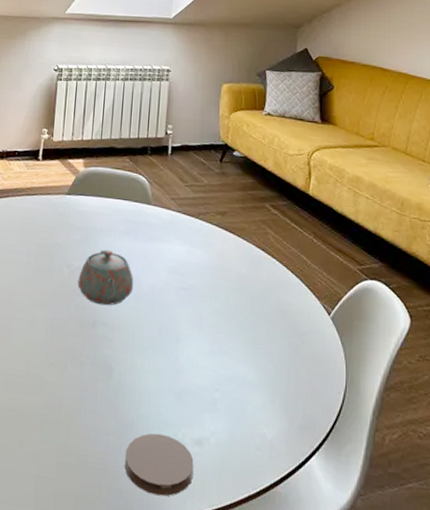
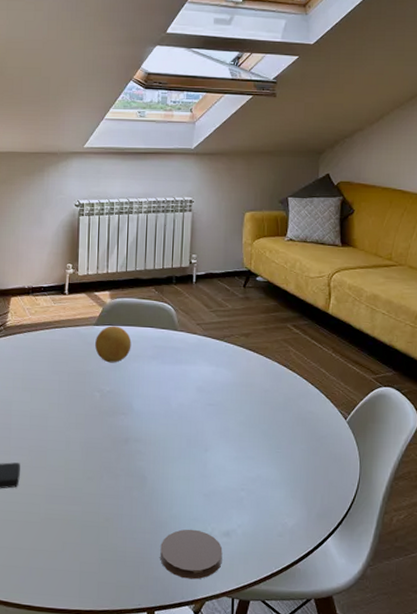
fruit: none [65,196,104,237] -> present [94,326,132,363]
teapot: present [78,249,134,306] -> none [109,374,163,424]

